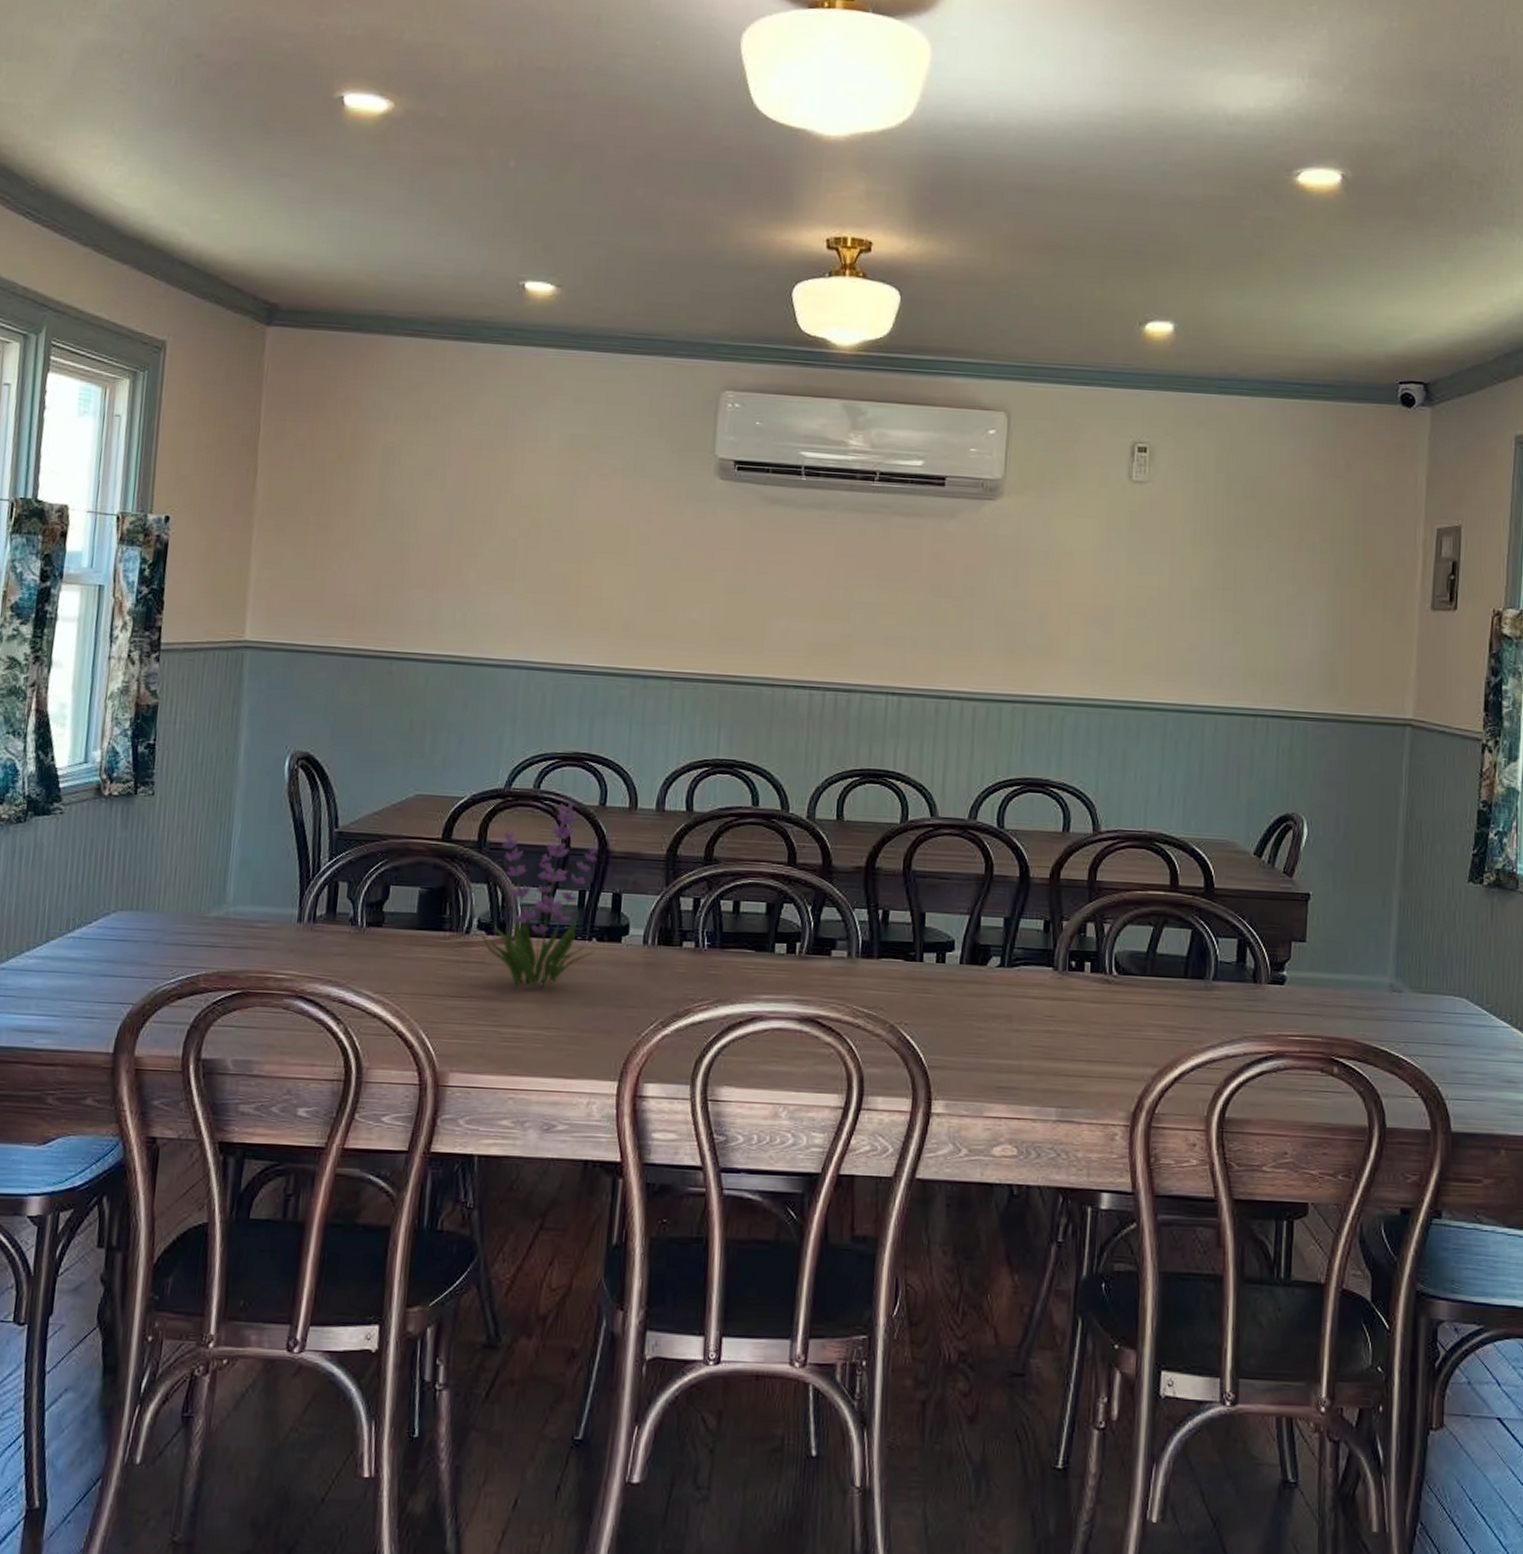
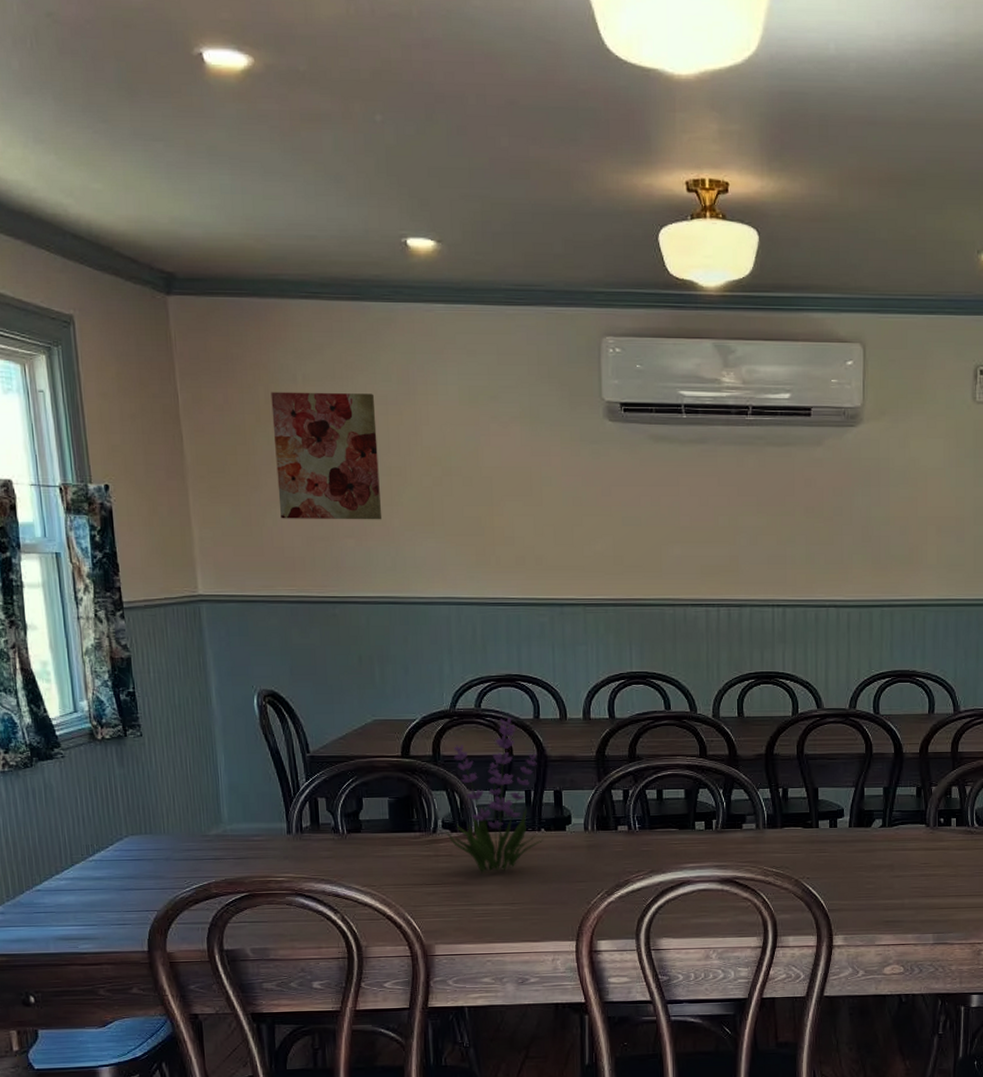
wall art: none [348,429,468,571] -> present [271,392,383,520]

